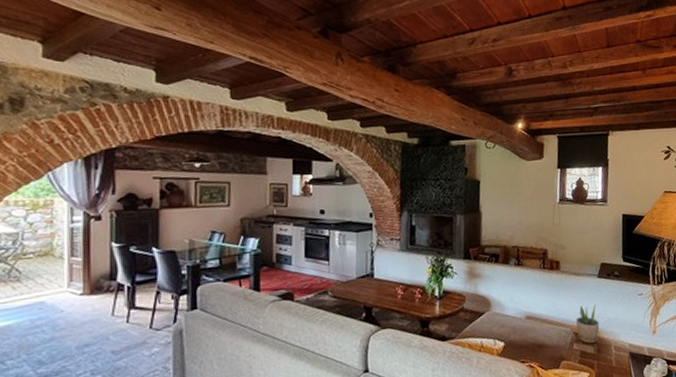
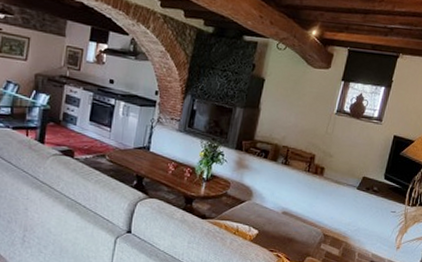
potted plant: present [575,304,600,344] -> none [326,212,350,247]

